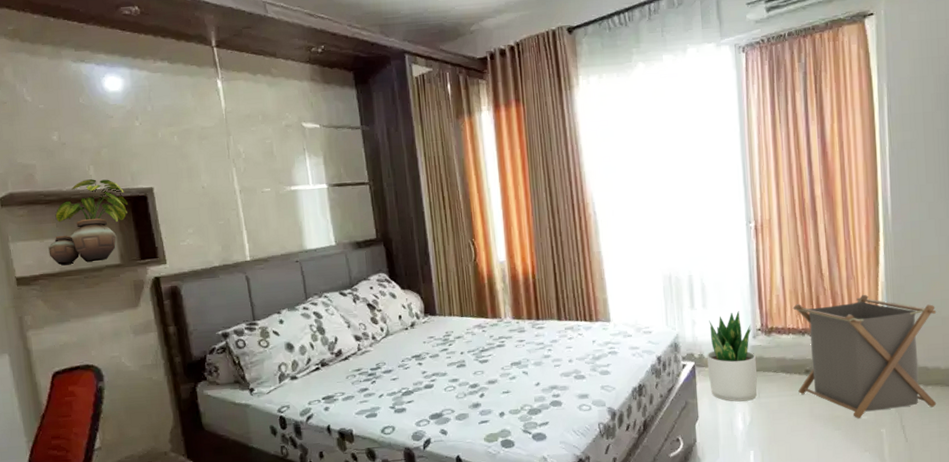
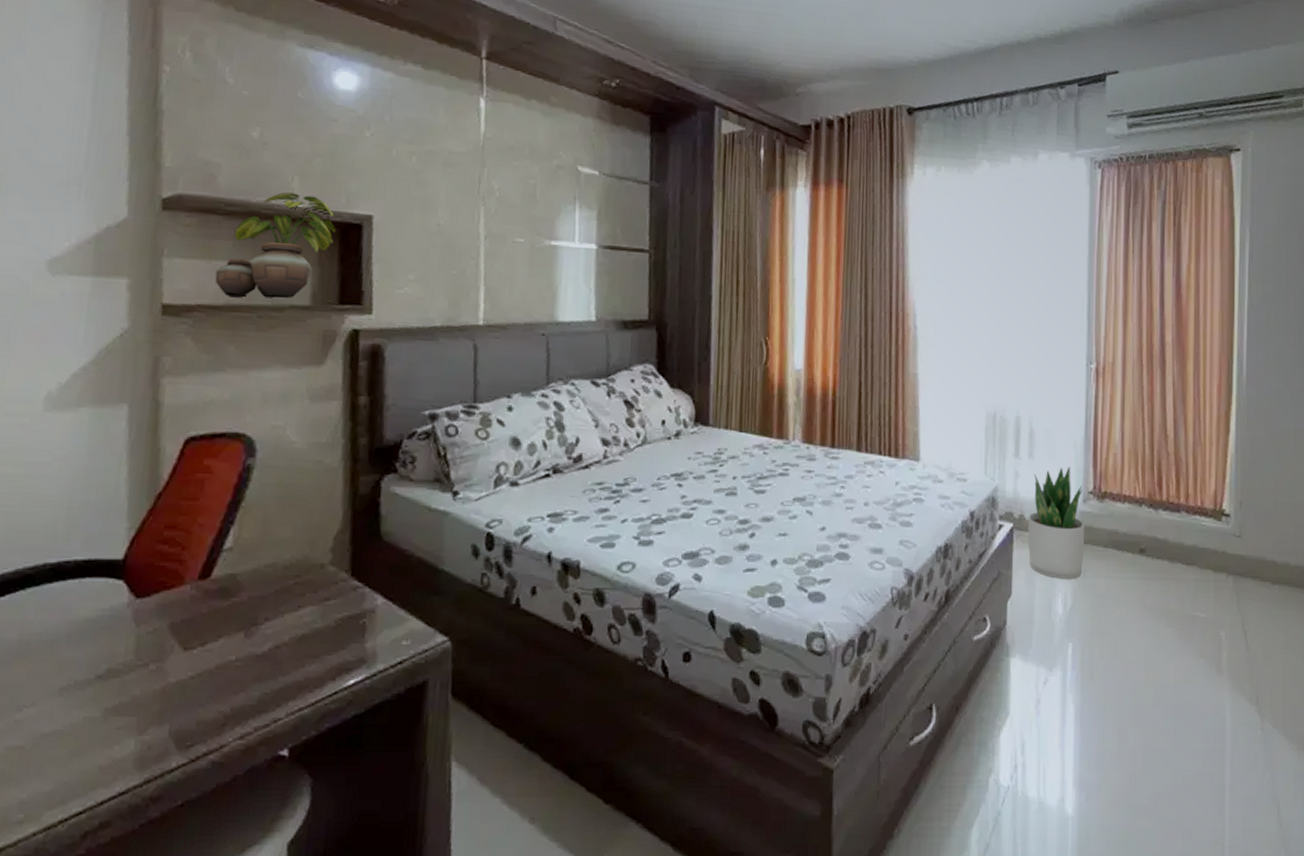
laundry basket: present [792,294,937,419] -> none [1130,465,1289,616]

